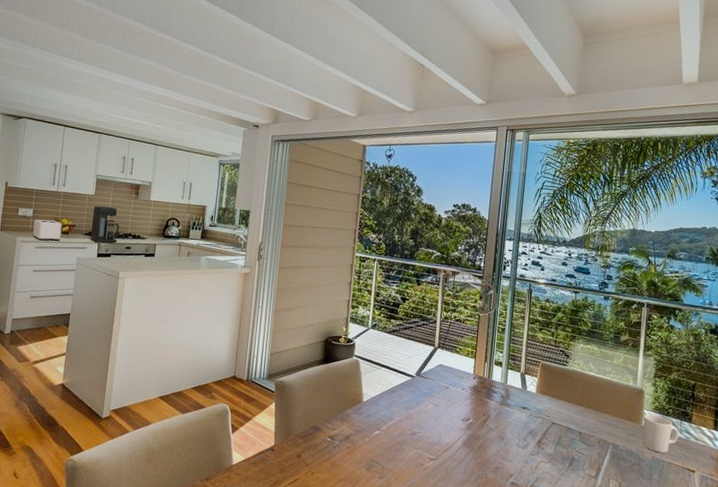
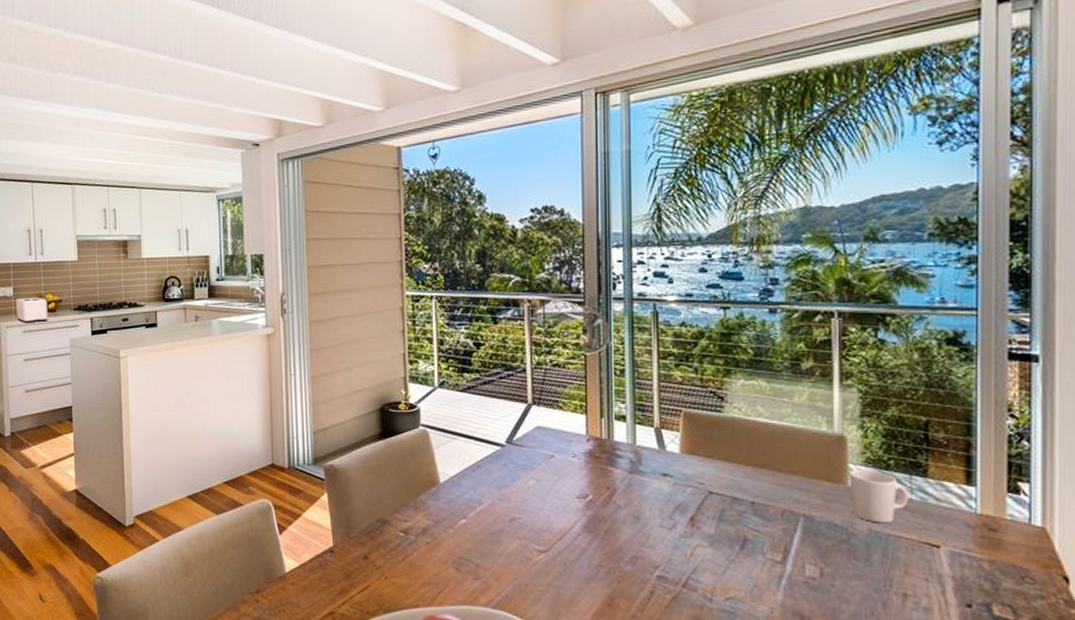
coffee maker: present [90,205,120,244] -> none [78,272,112,318]

